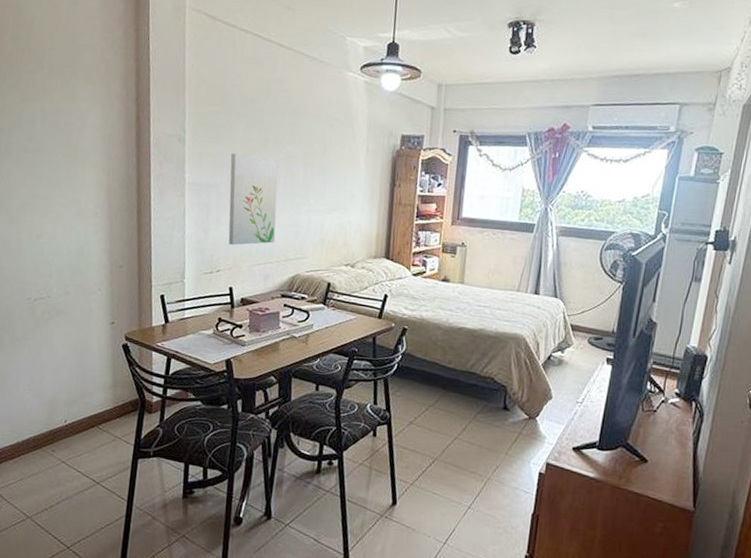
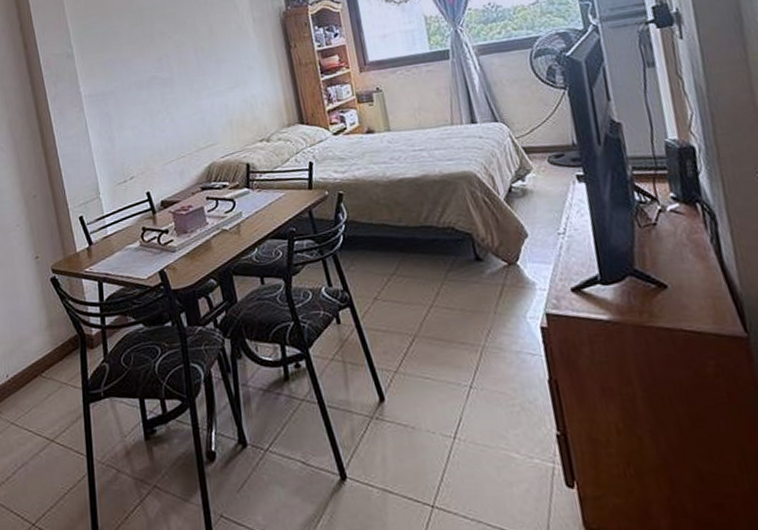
wall art: present [228,153,278,246] -> none [121,50,182,149]

